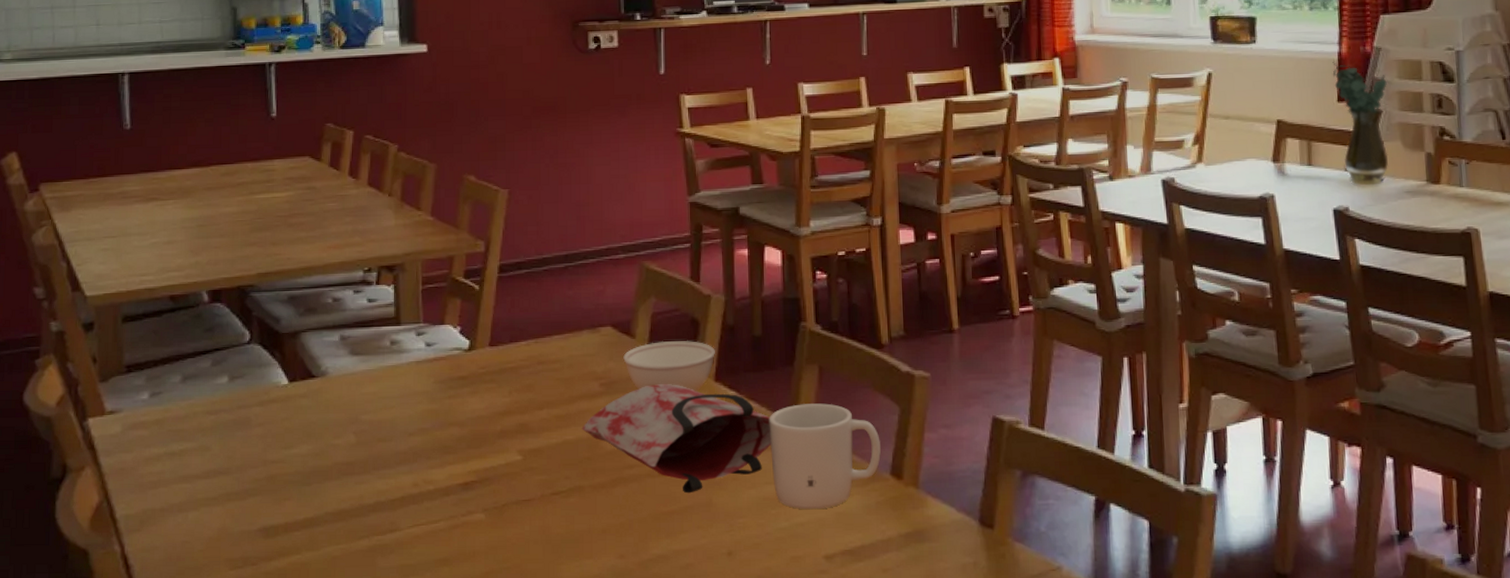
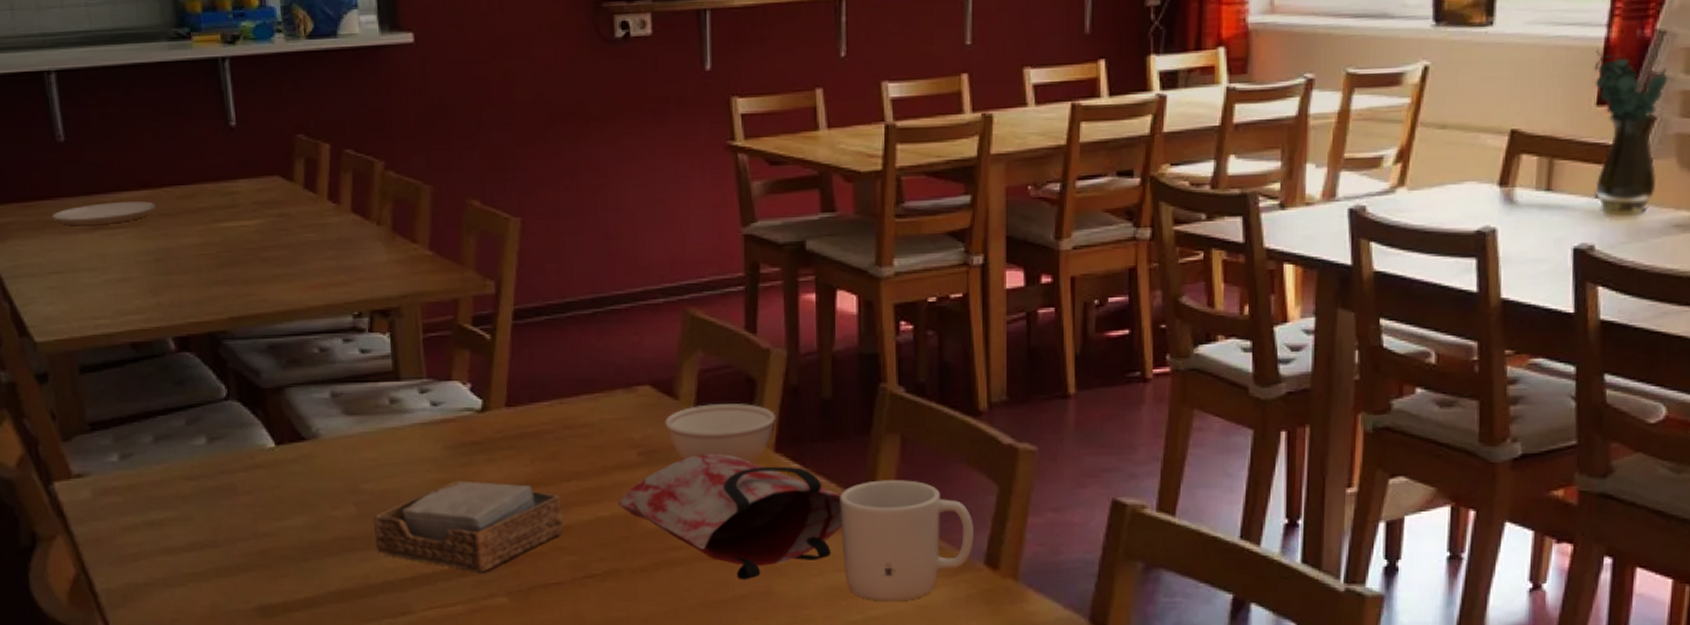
plate: none [112,177,203,198] -> present [52,201,157,226]
napkin holder: none [369,410,536,492] -> present [373,479,564,572]

